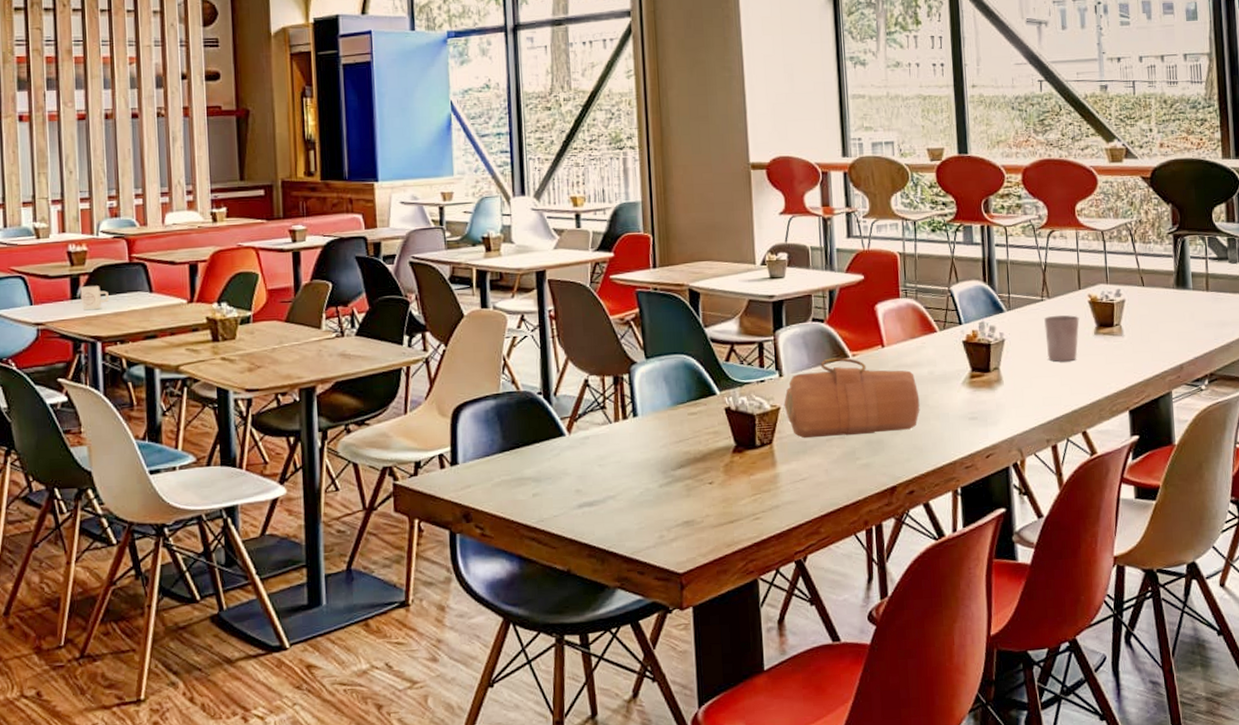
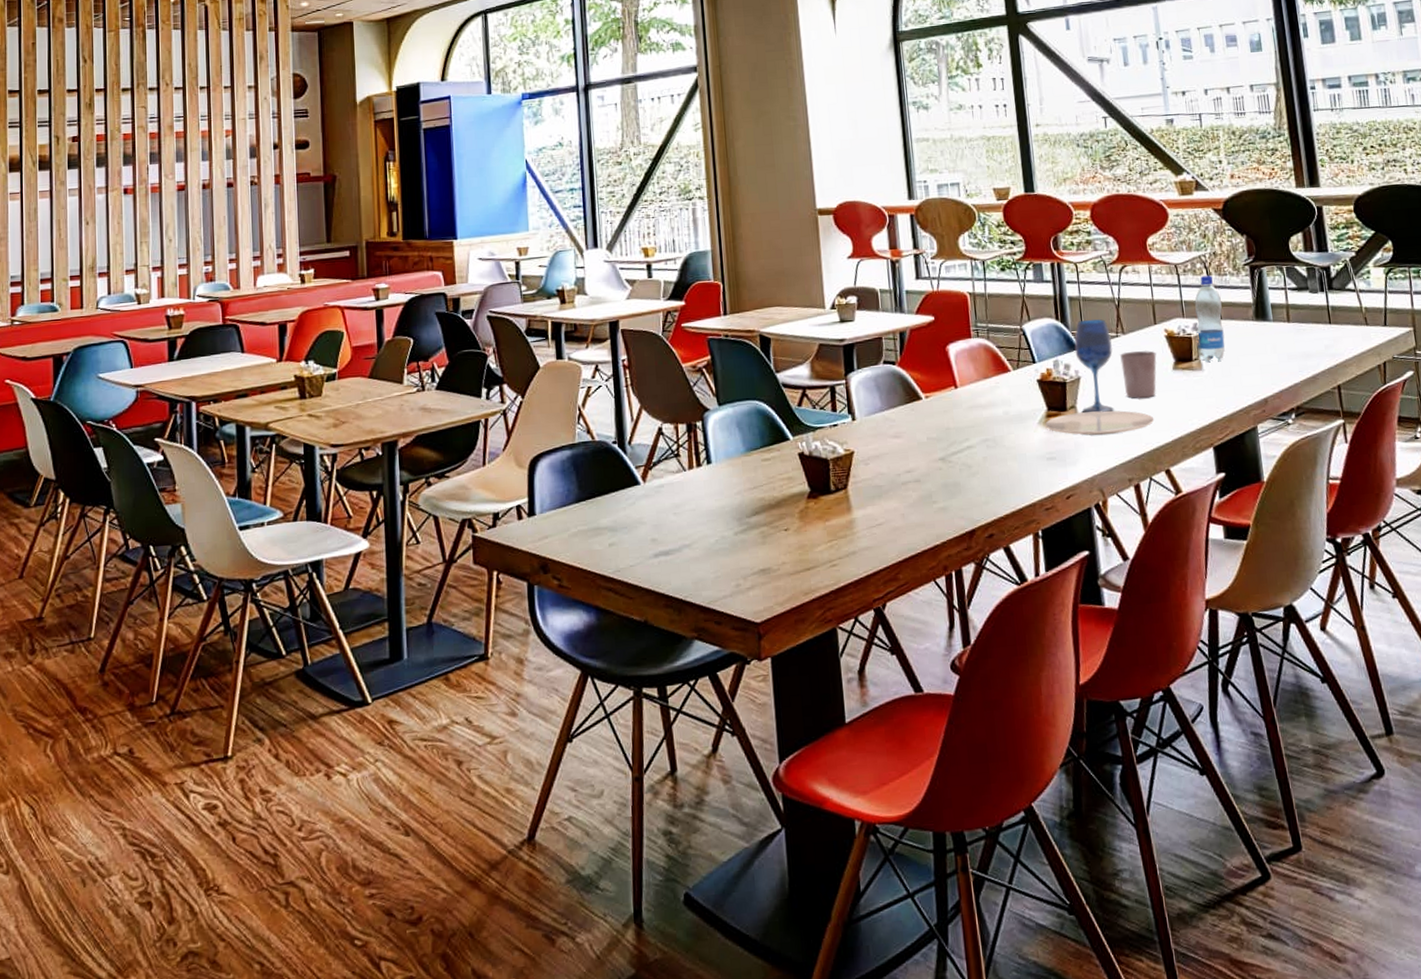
mug: present [80,286,110,311] -> none [177,348,205,372]
handbag: present [784,357,920,439] -> none [857,399,997,483]
plate: none [968,372,1074,397] -> present [1045,410,1154,436]
wineglass: none [1000,283,1037,375] -> present [1074,319,1114,413]
bottle: none [1118,243,1146,328] -> present [1194,275,1225,362]

